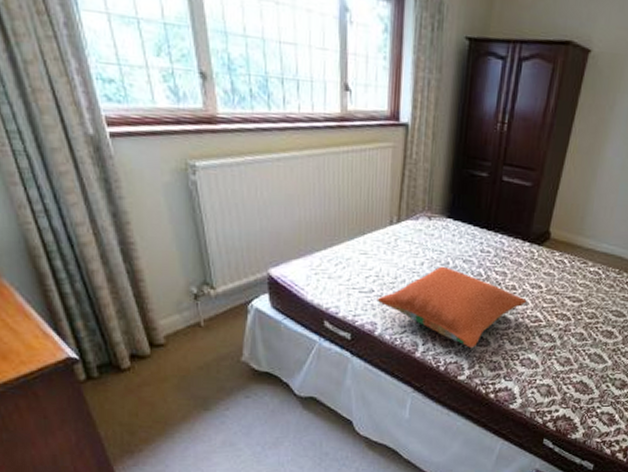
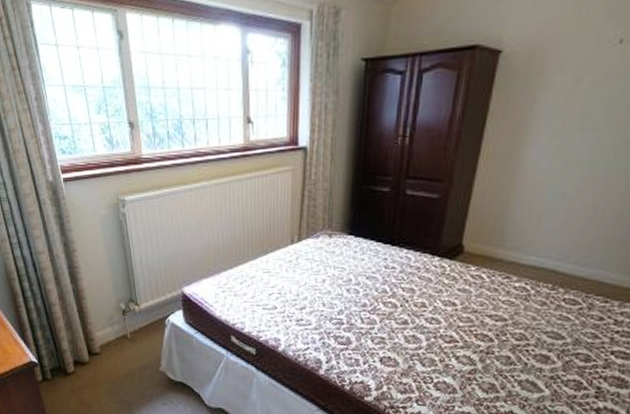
pillow: present [377,266,527,348] -> none [280,283,439,368]

